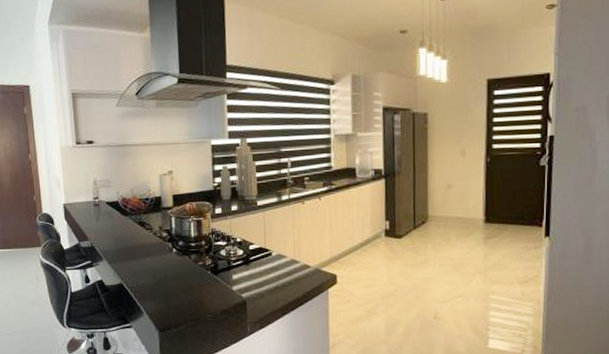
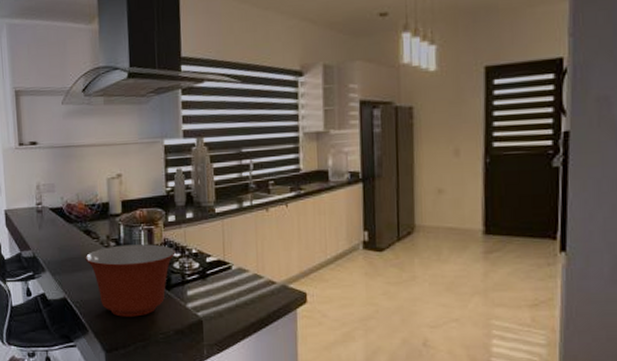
mixing bowl: none [139,234,222,300] -> present [85,244,176,317]

